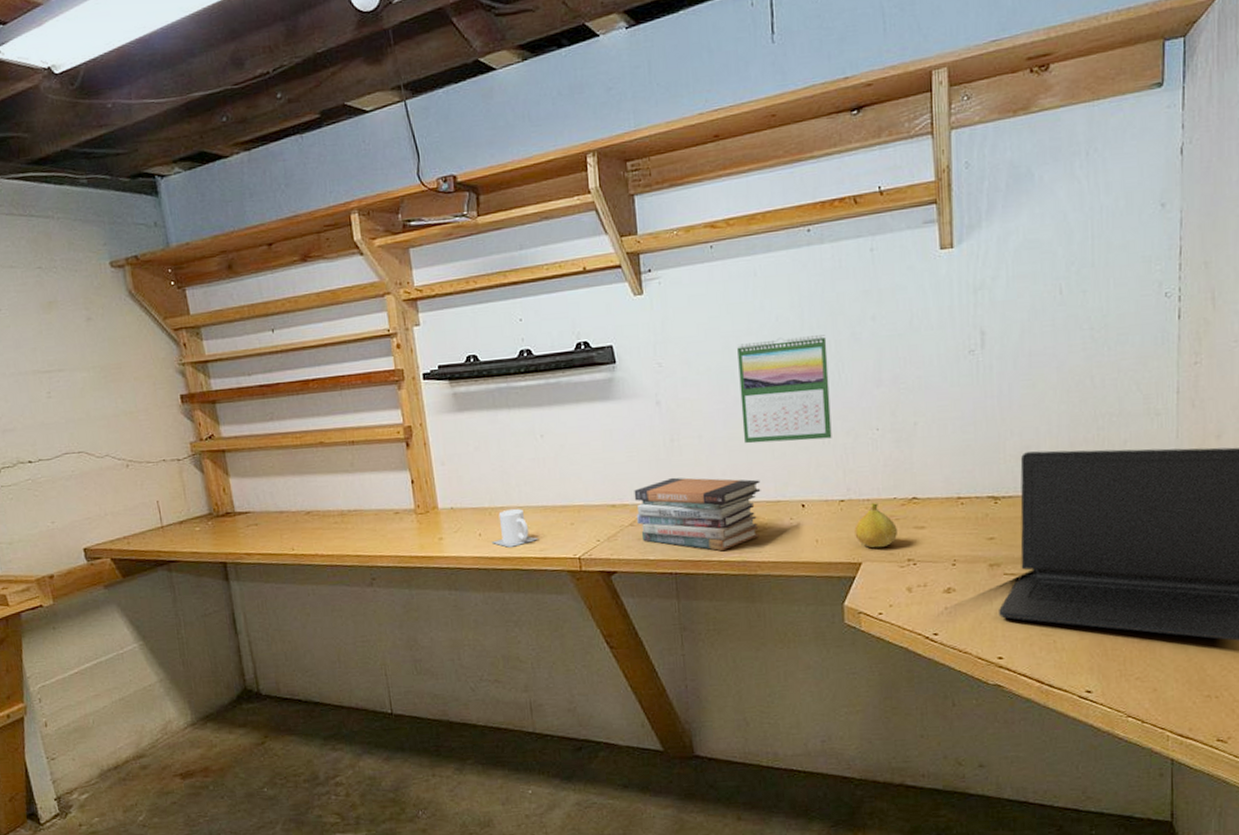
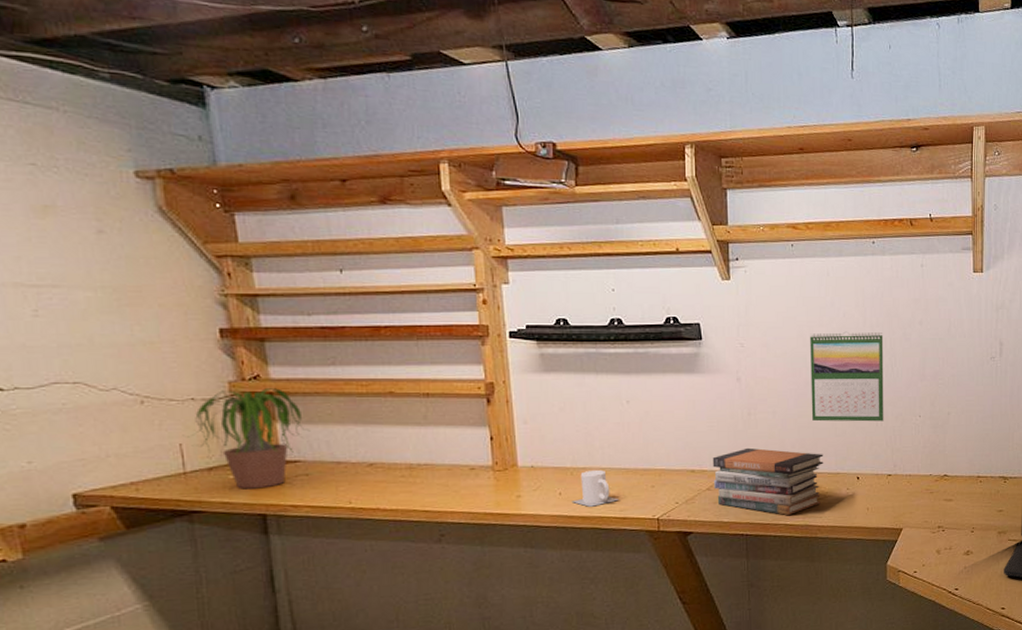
potted plant: none [158,445,257,540] -> present [182,388,311,490]
fruit: present [854,502,899,548] -> none [898,477,932,517]

